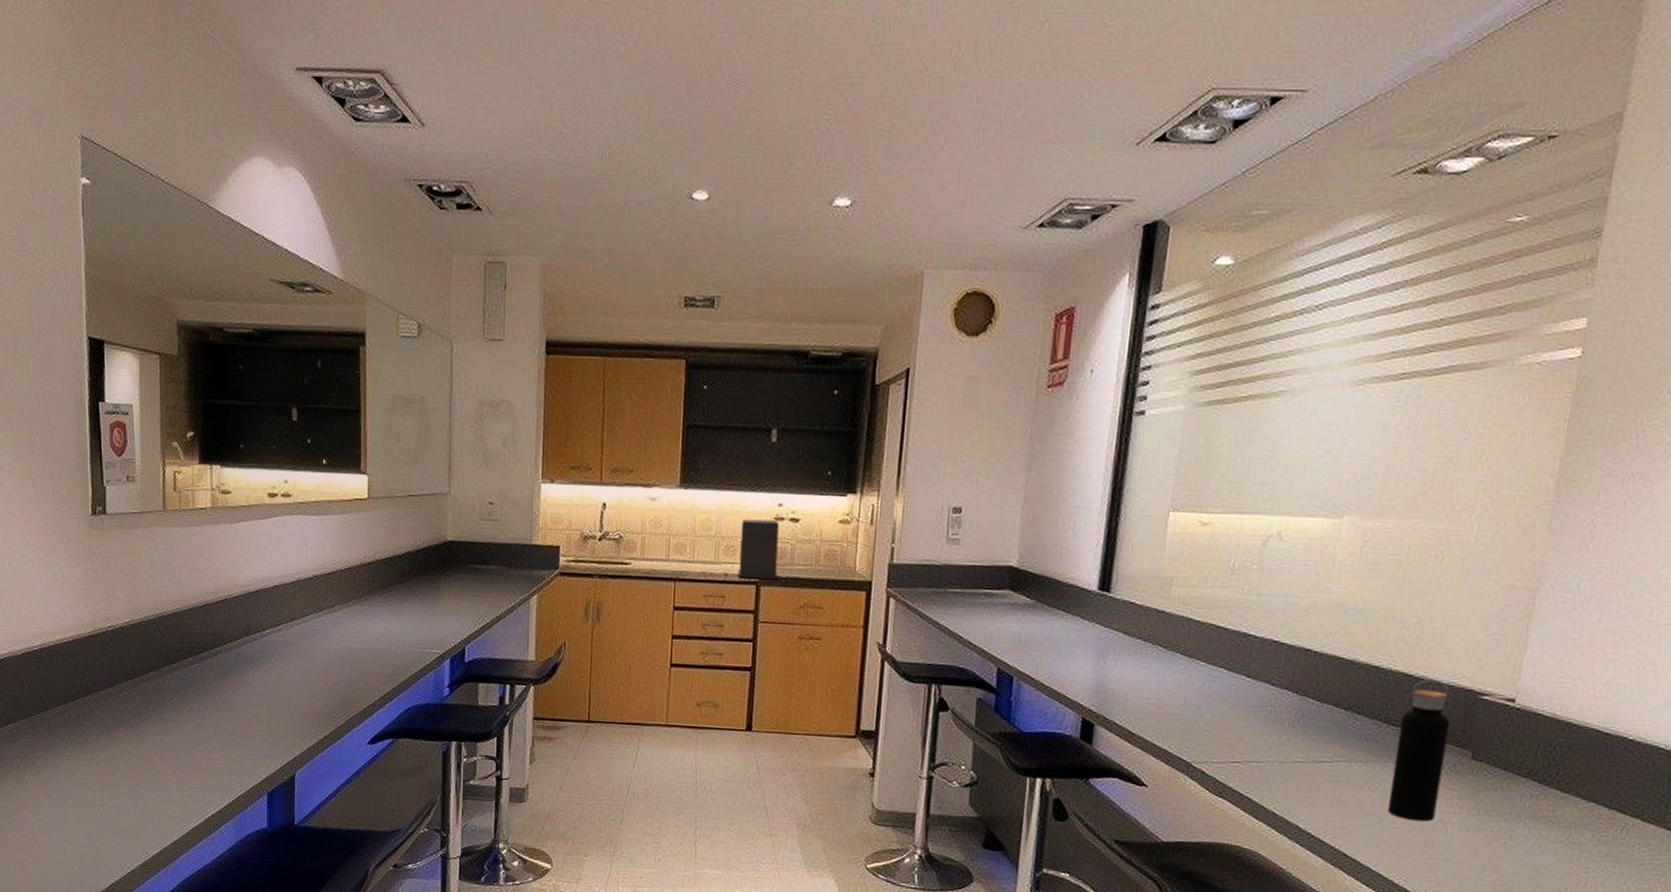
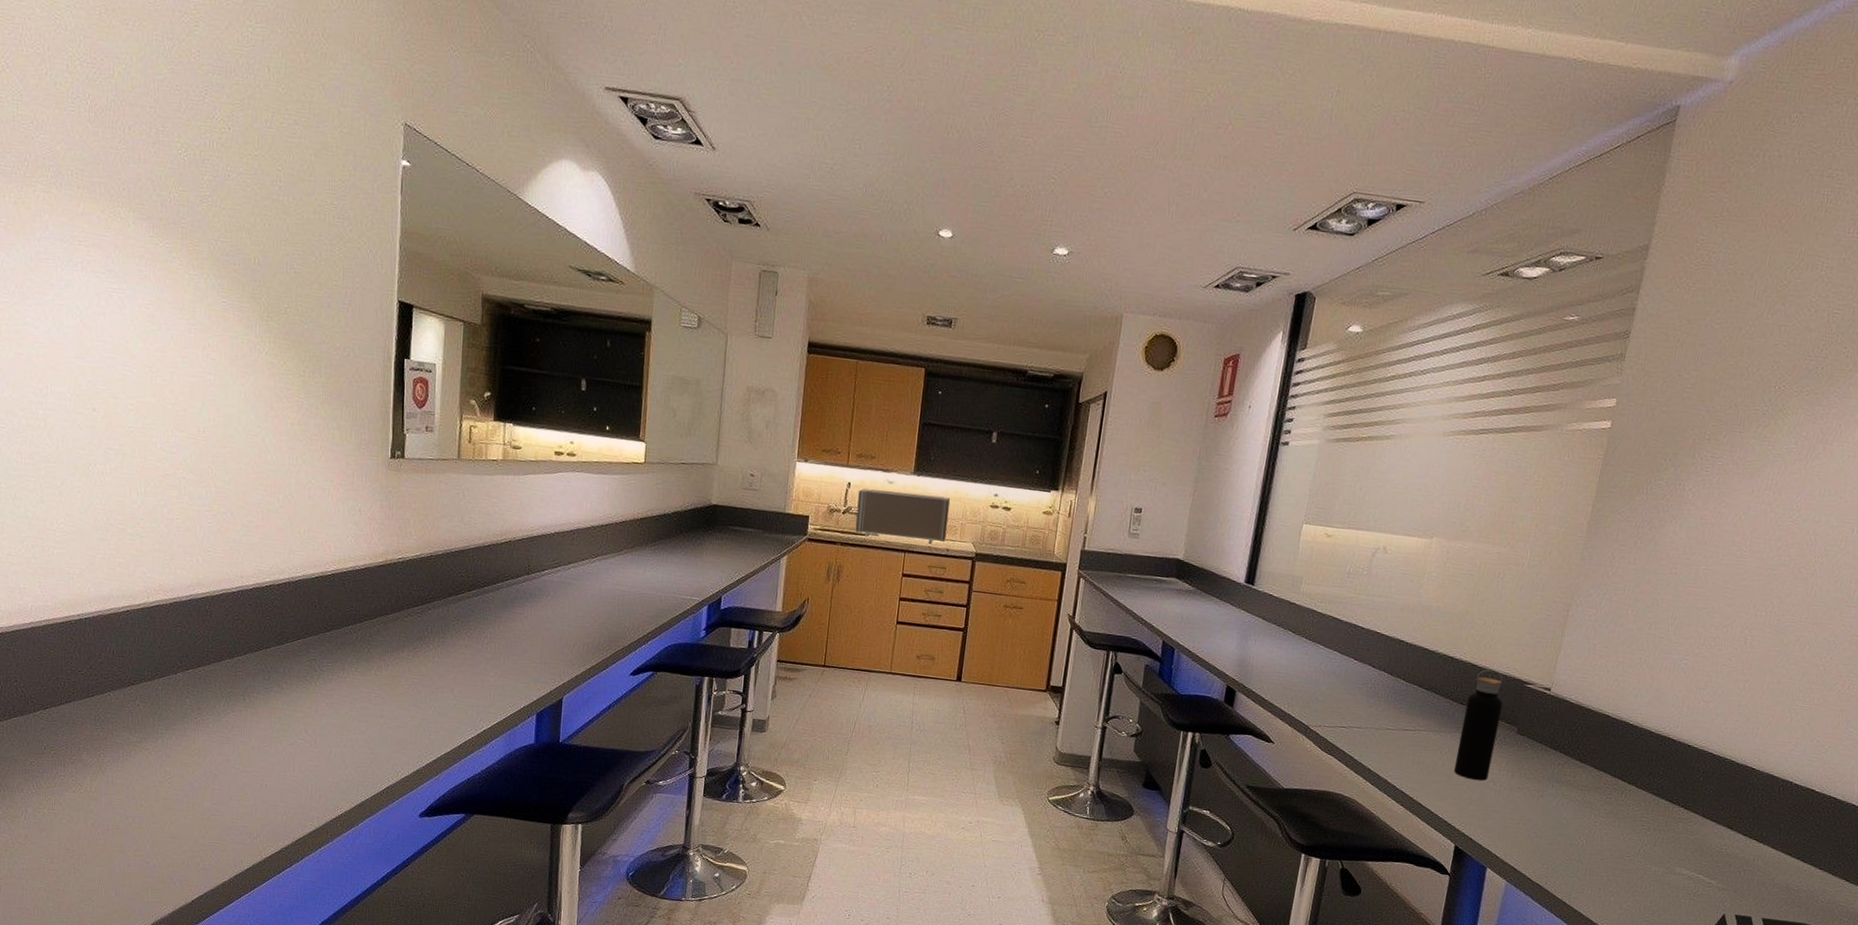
microwave: none [614,509,726,569] -> present [855,488,951,544]
coffee maker: present [738,519,779,580] -> none [957,505,994,558]

